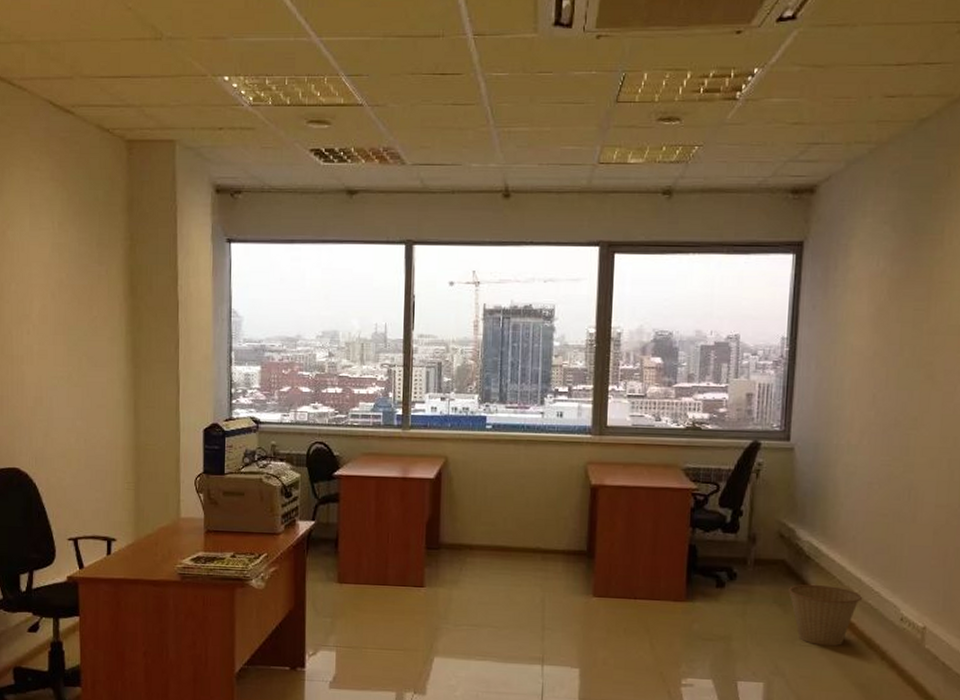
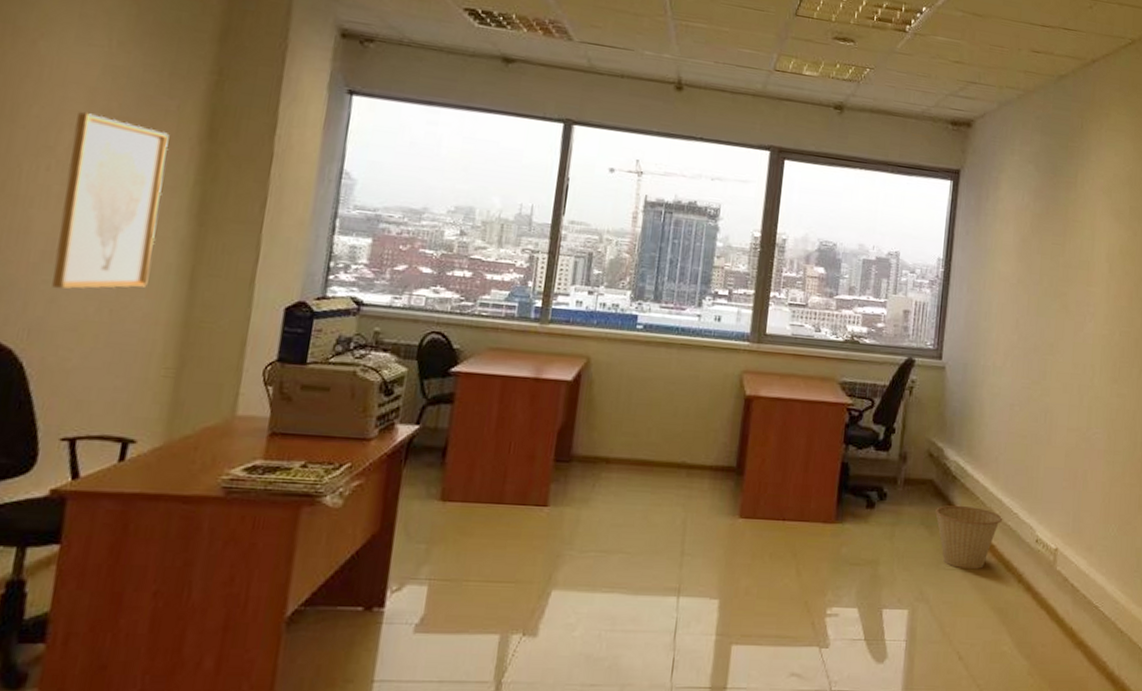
wall art: none [41,284,107,426] -> present [52,111,170,290]

